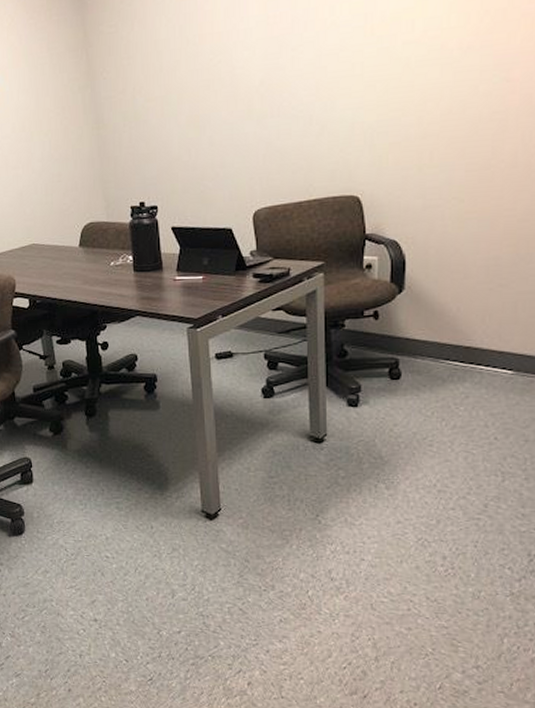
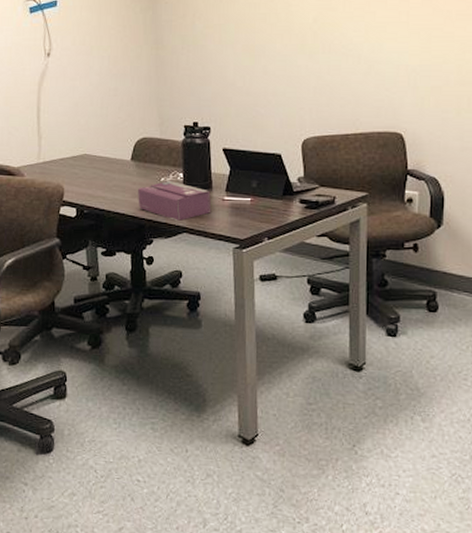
tissue box: none [88,263,163,304] -> present [138,180,212,221]

